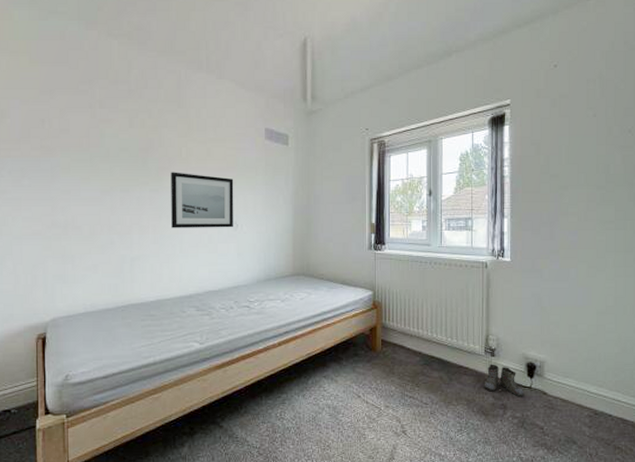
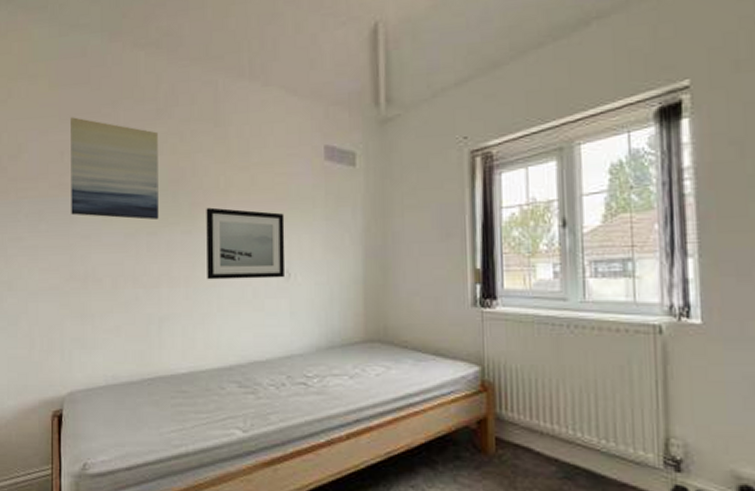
wall art: none [51,91,131,179] -> present [71,117,159,220]

